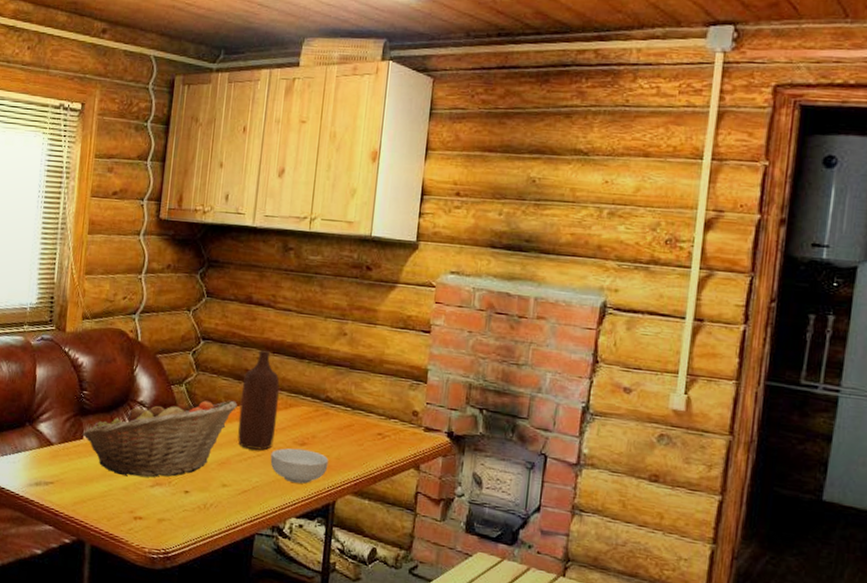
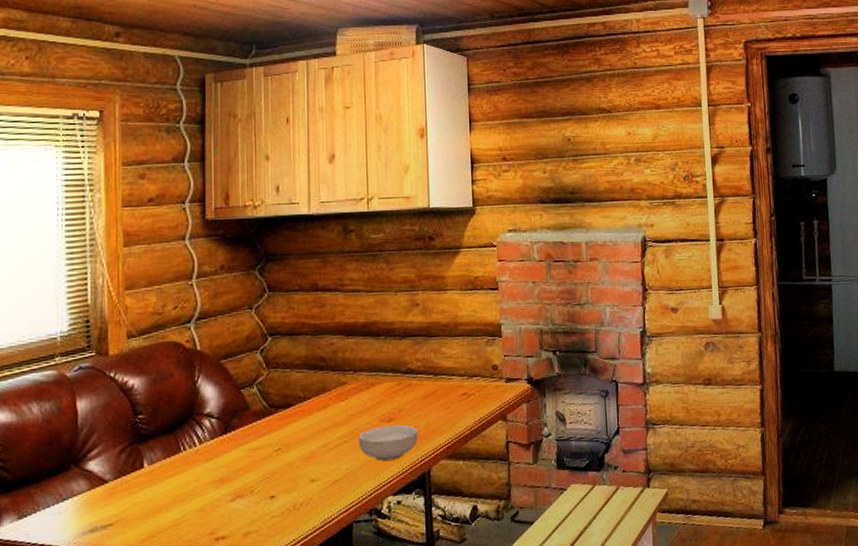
fruit basket: present [82,400,237,477] -> none [142,391,316,498]
bottle: present [238,349,280,451] -> none [319,334,360,438]

